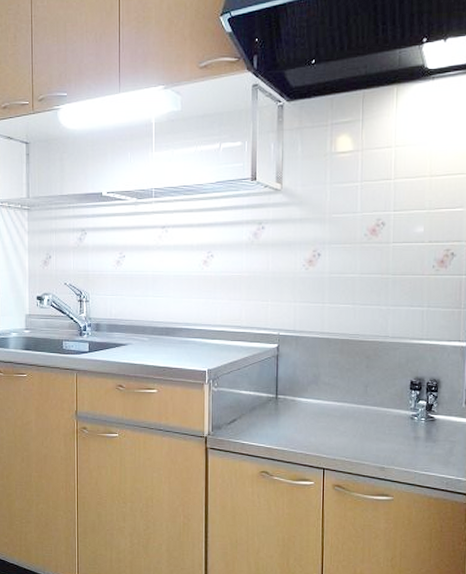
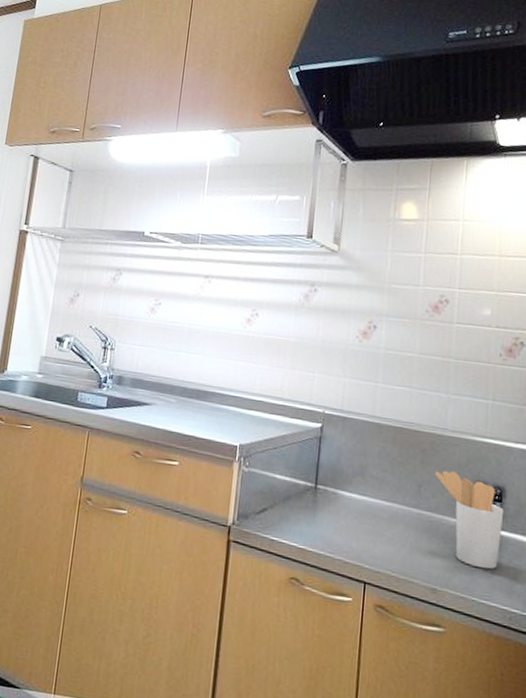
utensil holder: none [379,371,440,447] -> present [435,470,504,570]

